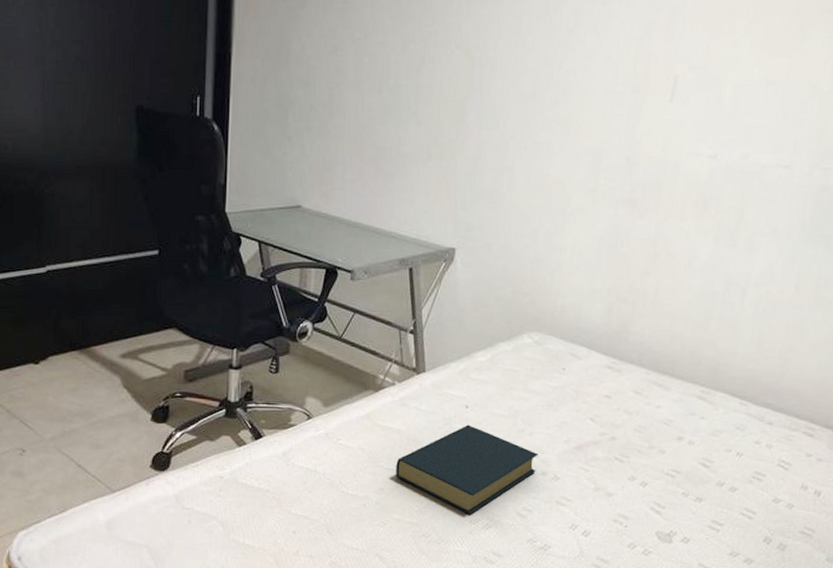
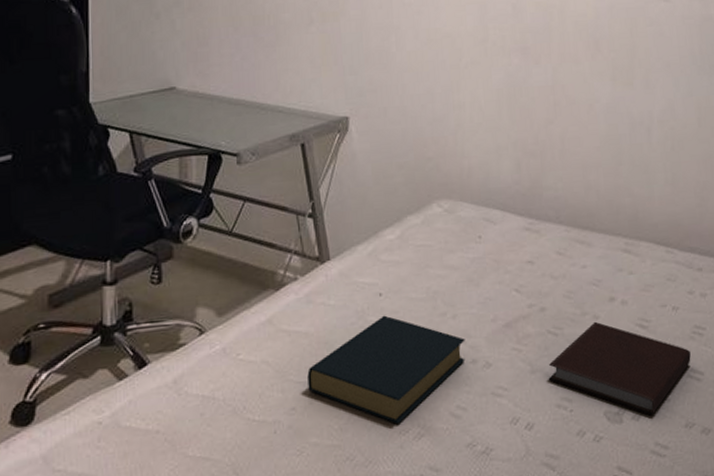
notebook: none [609,455,747,541] -> present [548,321,691,416]

